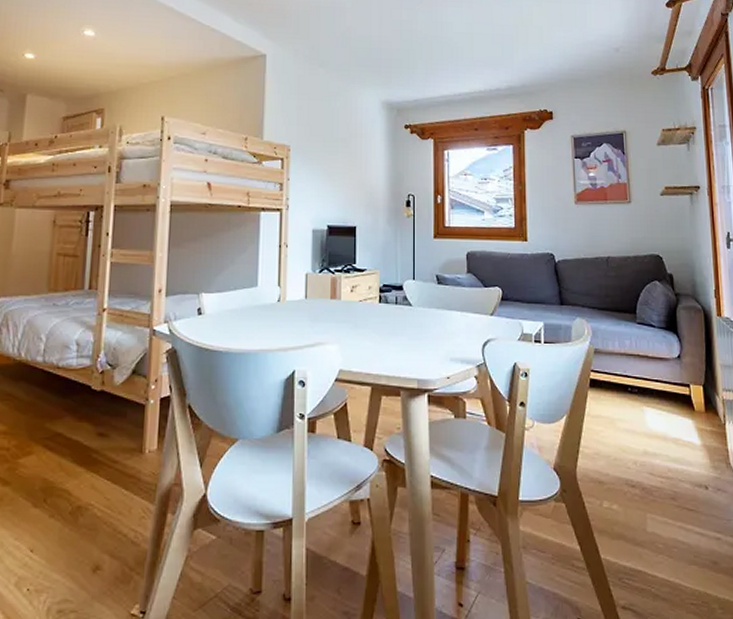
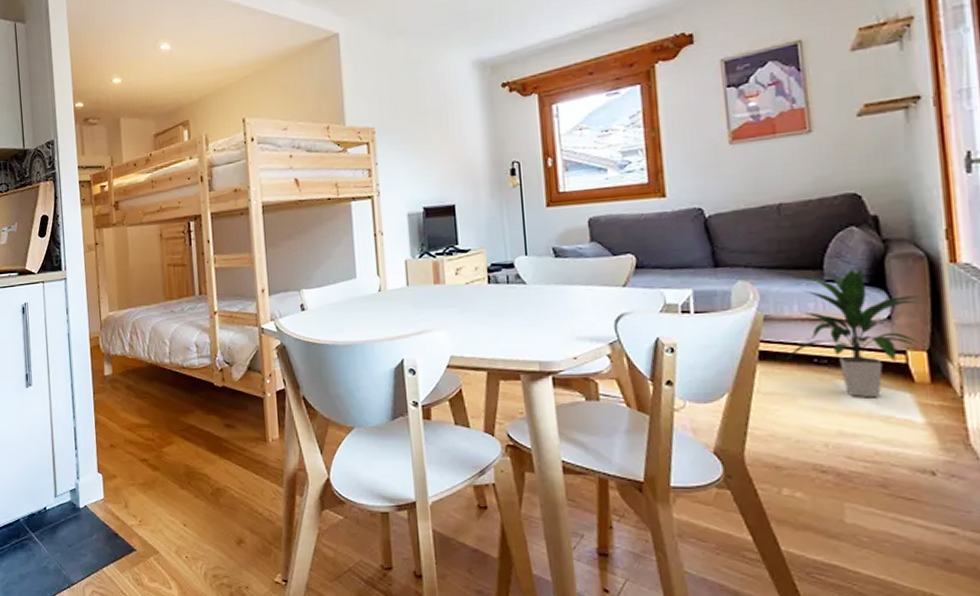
indoor plant: none [608,314,699,423] -> present [785,267,920,398]

